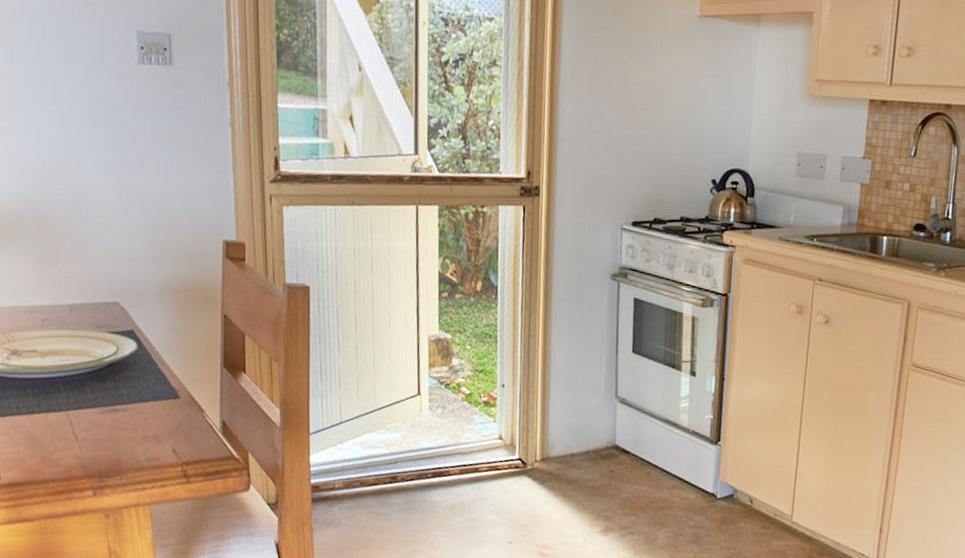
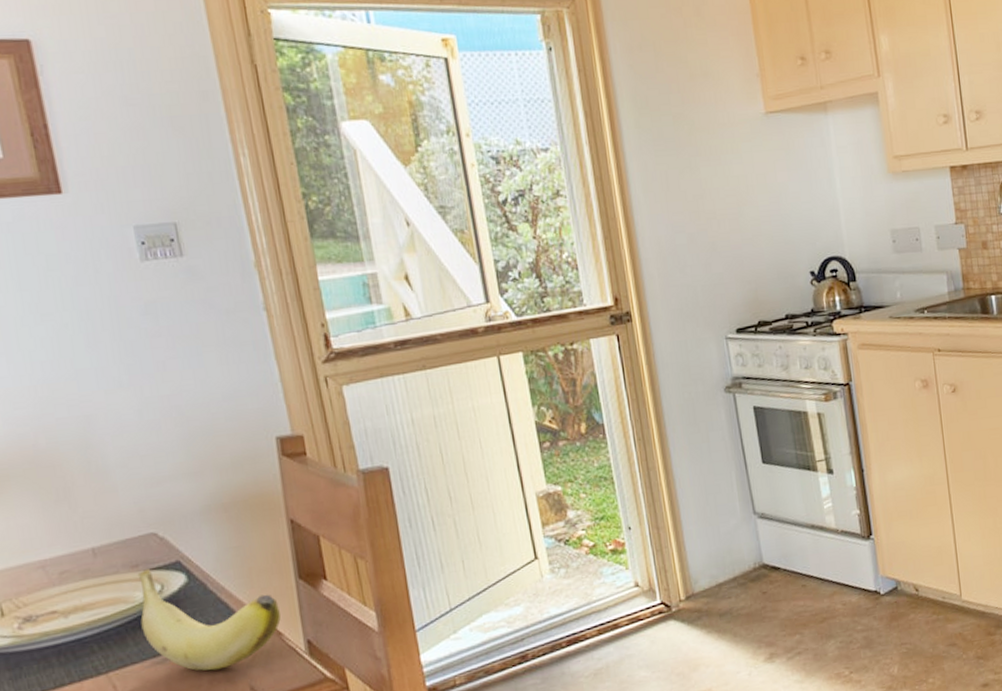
banana: none [98,331,205,429] -> present [137,569,281,671]

